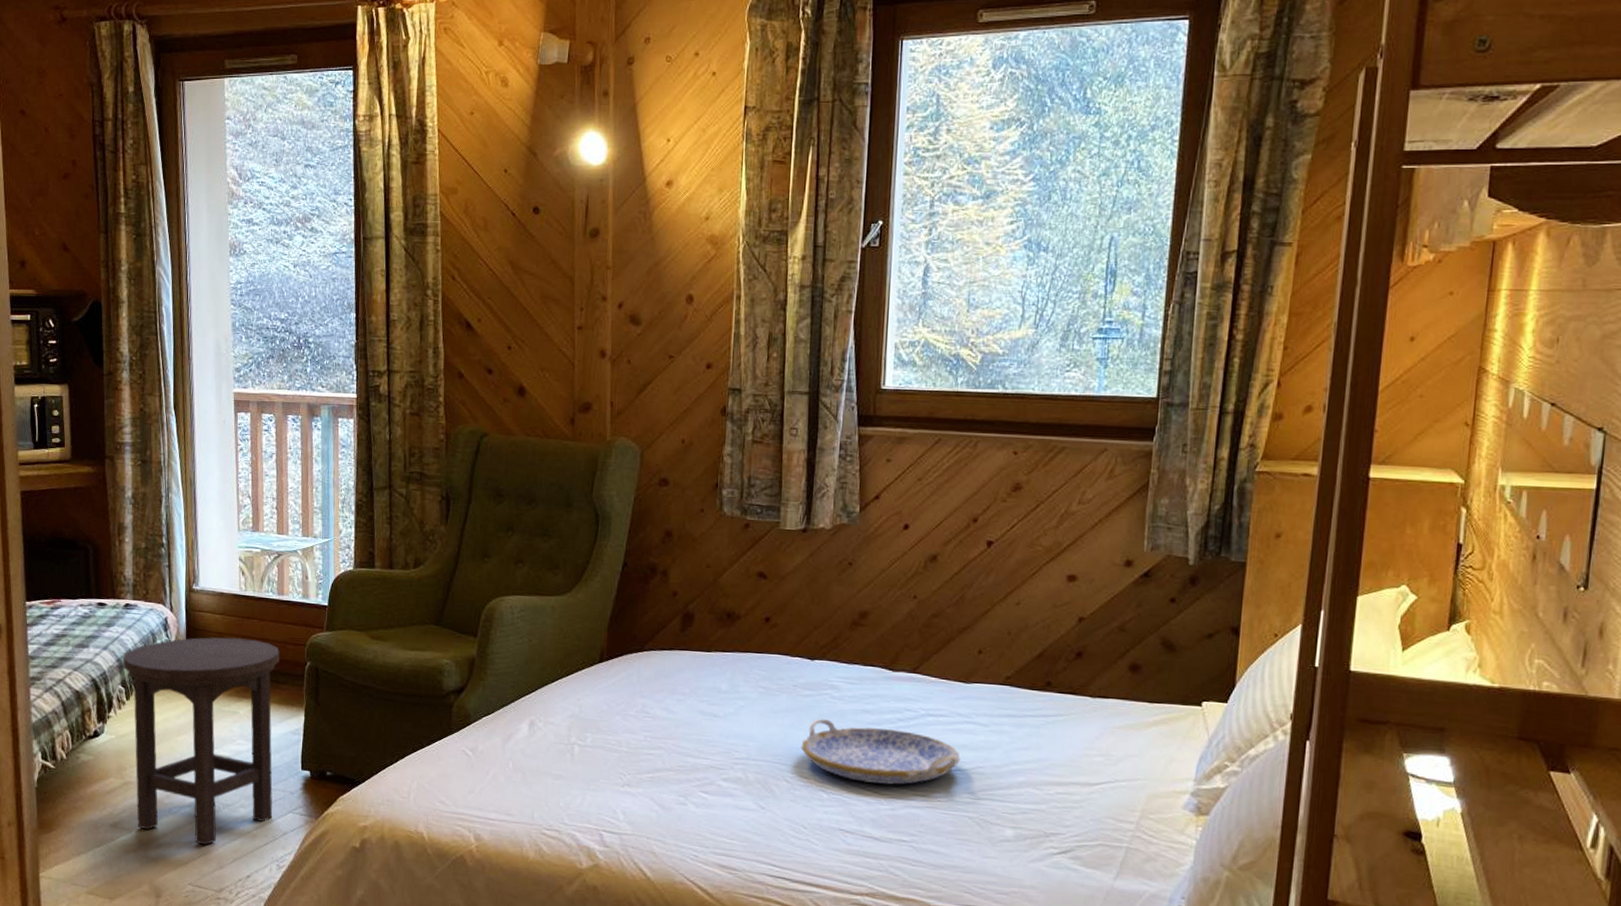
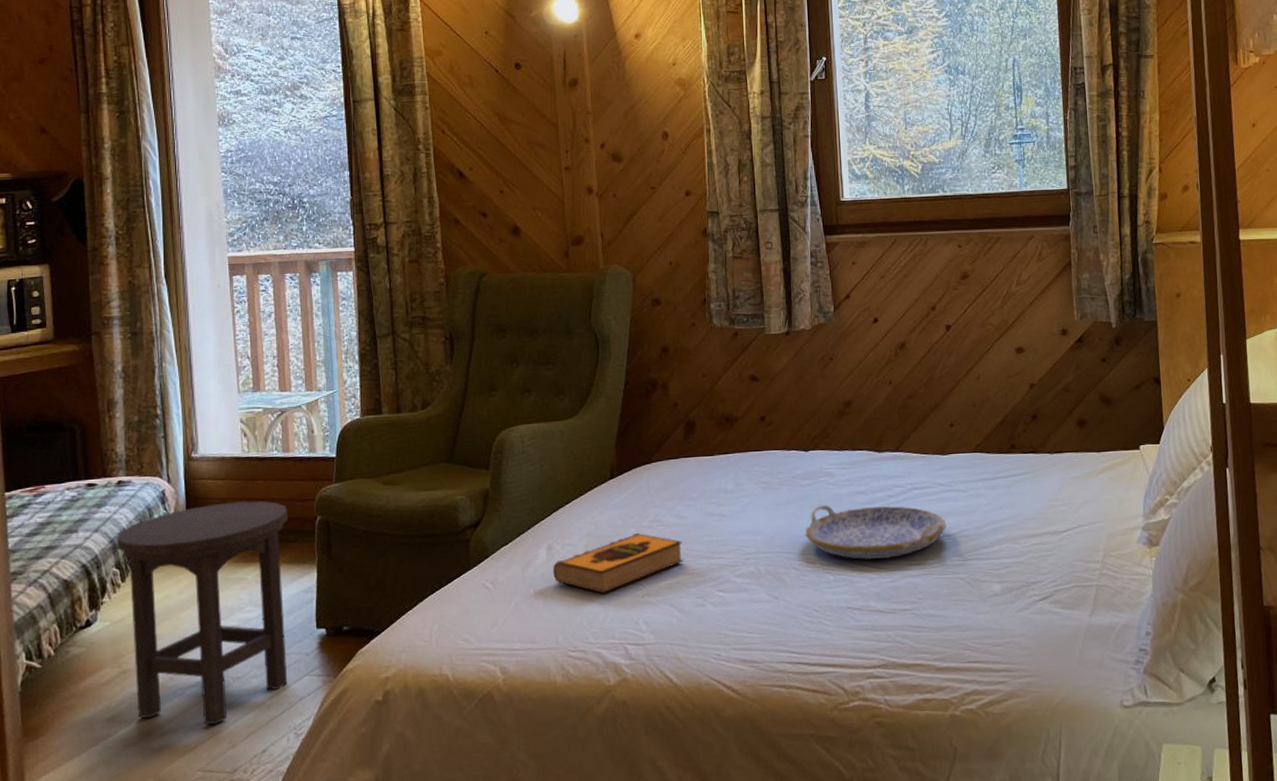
hardback book: none [533,720,669,777] -> present [552,532,683,594]

